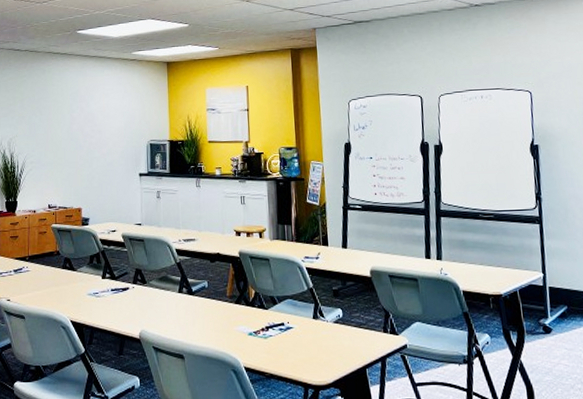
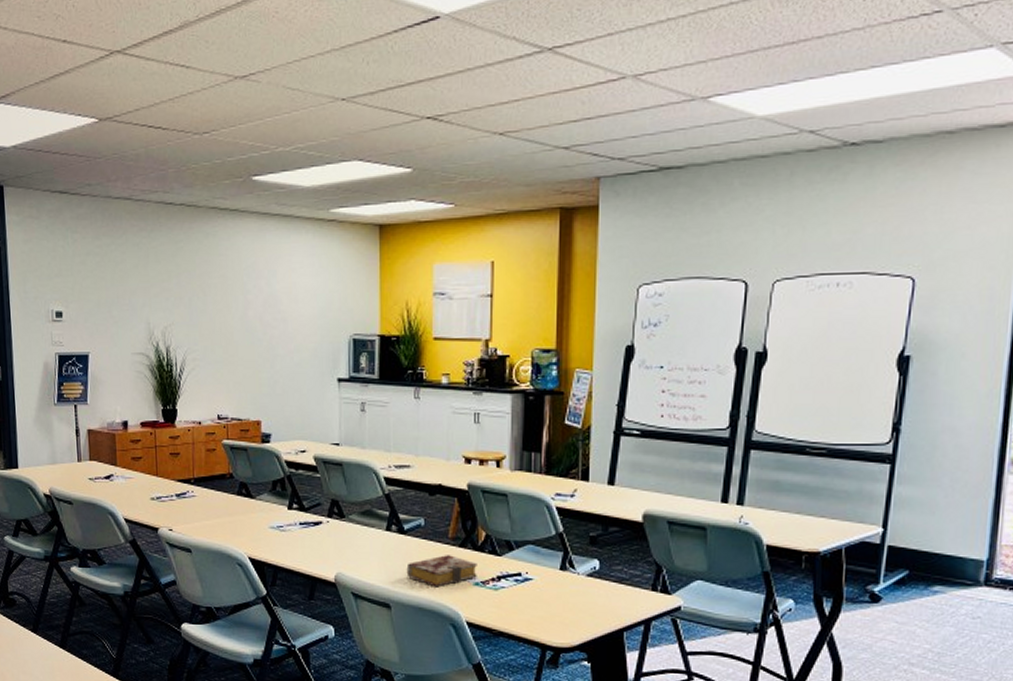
book: none [195,311,250,339] -> present [406,555,477,588]

